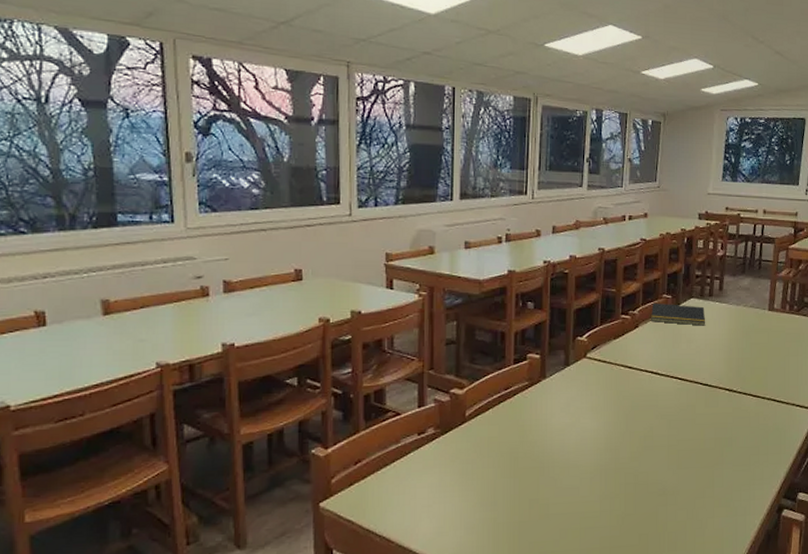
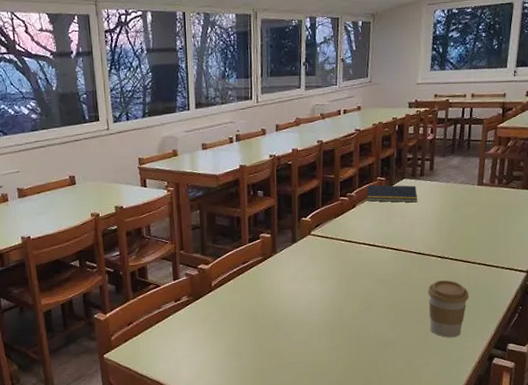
coffee cup: none [714,417,758,484] -> present [428,280,469,337]

